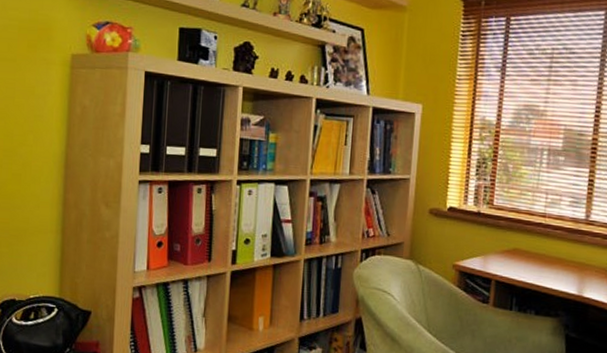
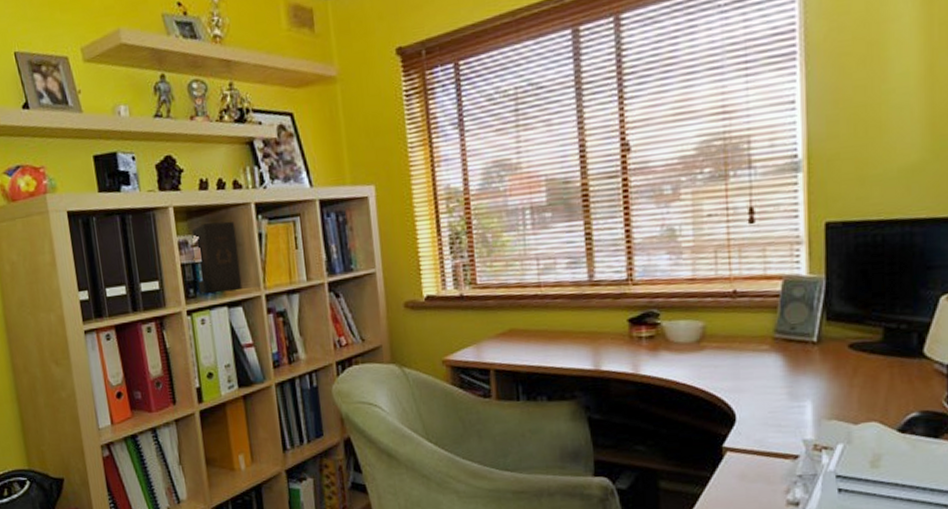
decorative box: none [251,107,295,172] -> present [191,221,243,295]

